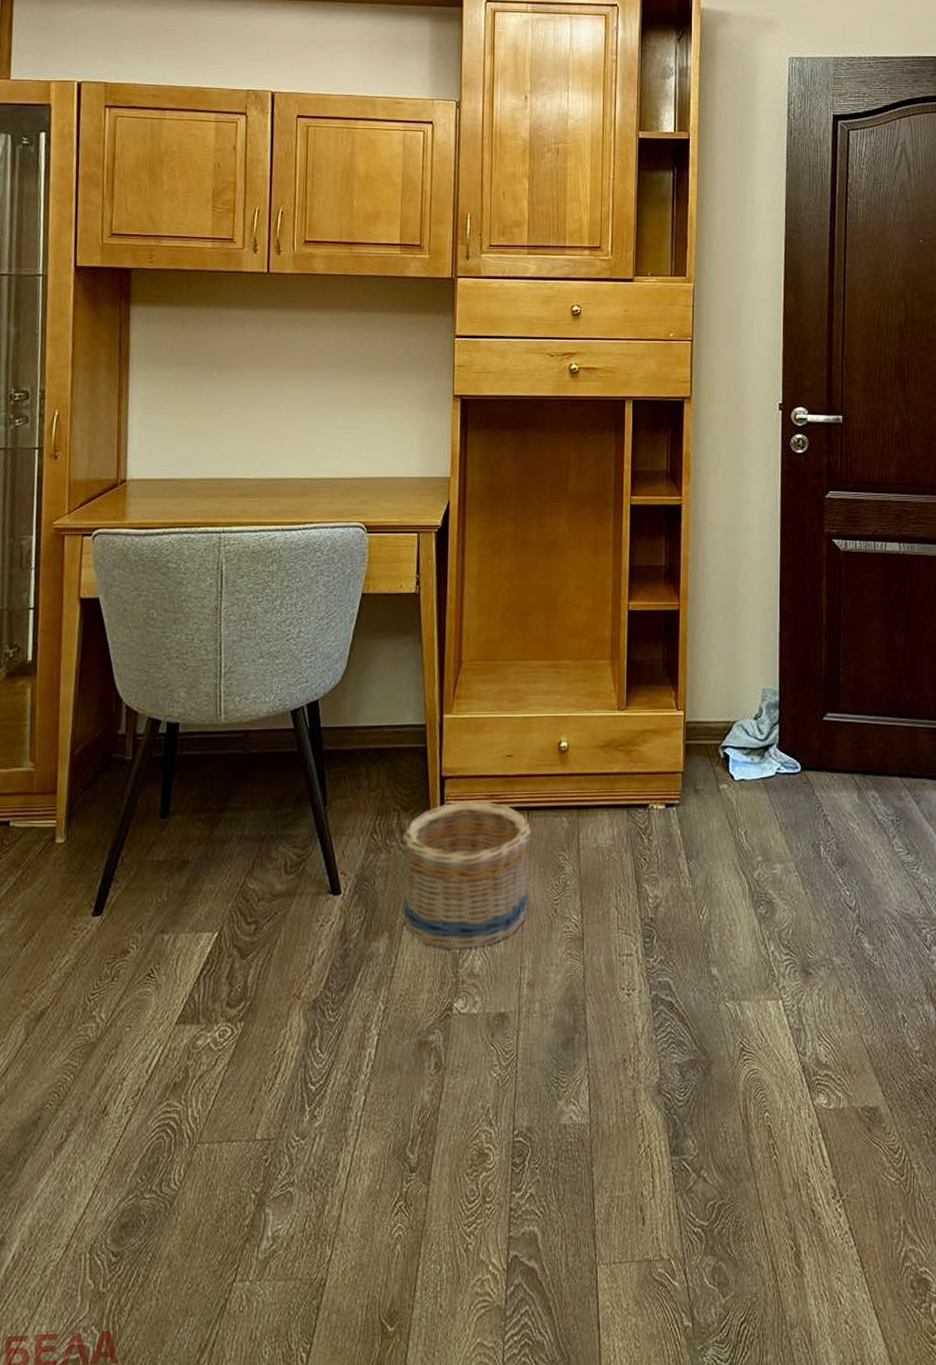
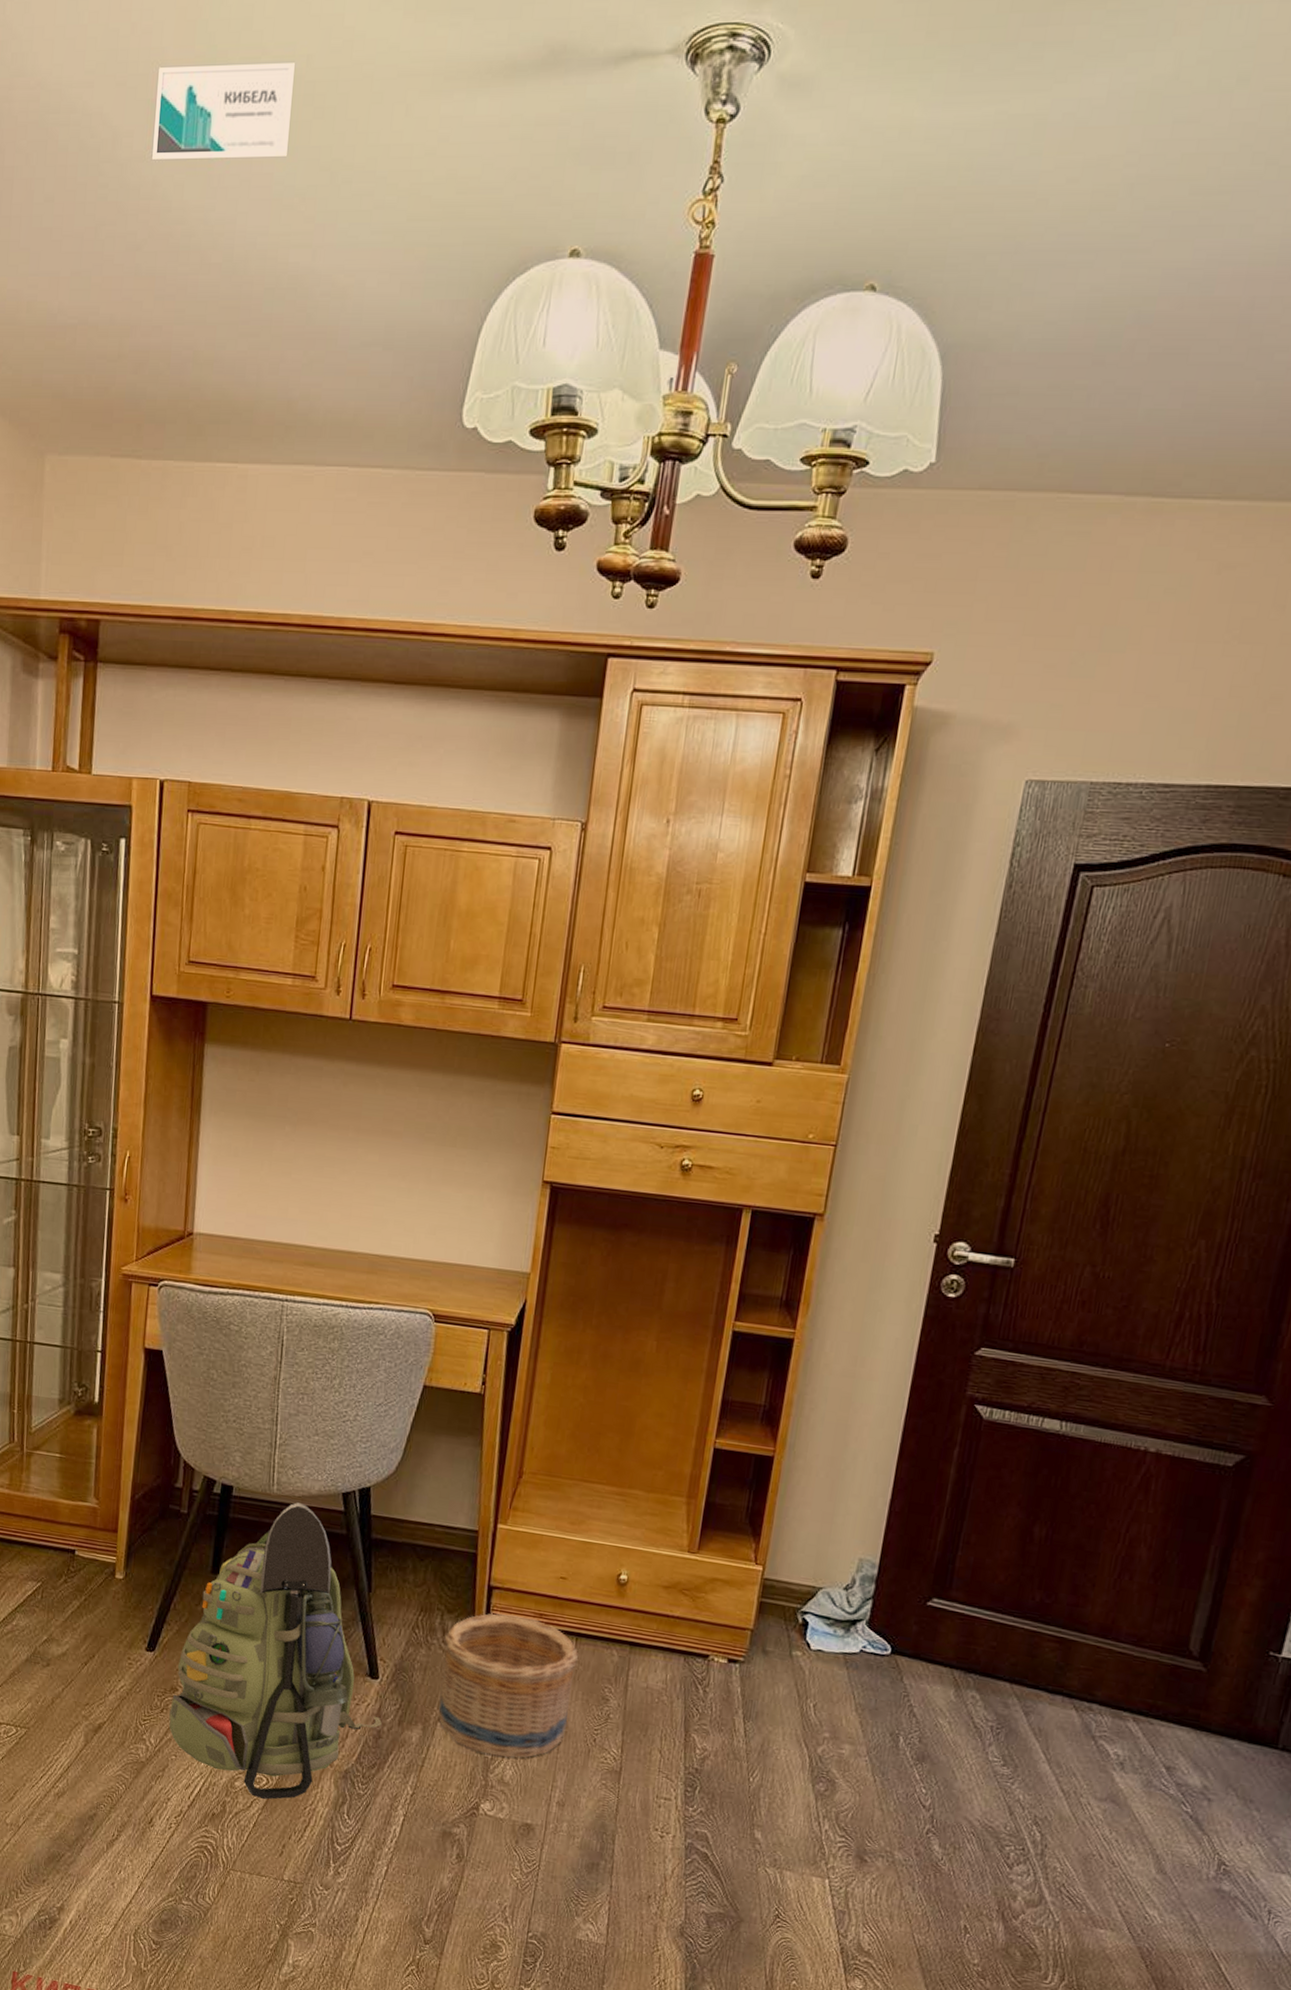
backpack: none [121,728,348,1053] -> present [169,1502,382,1800]

